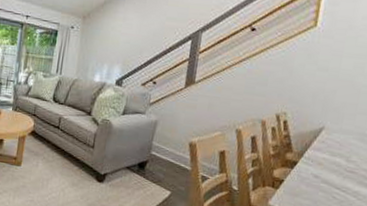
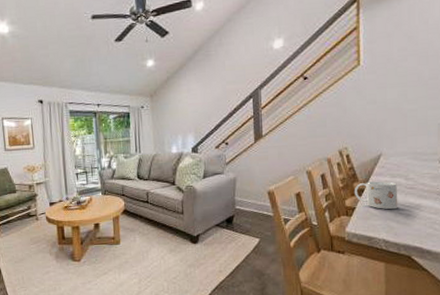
mug: none [285,154,336,192] -> present [354,181,398,210]

